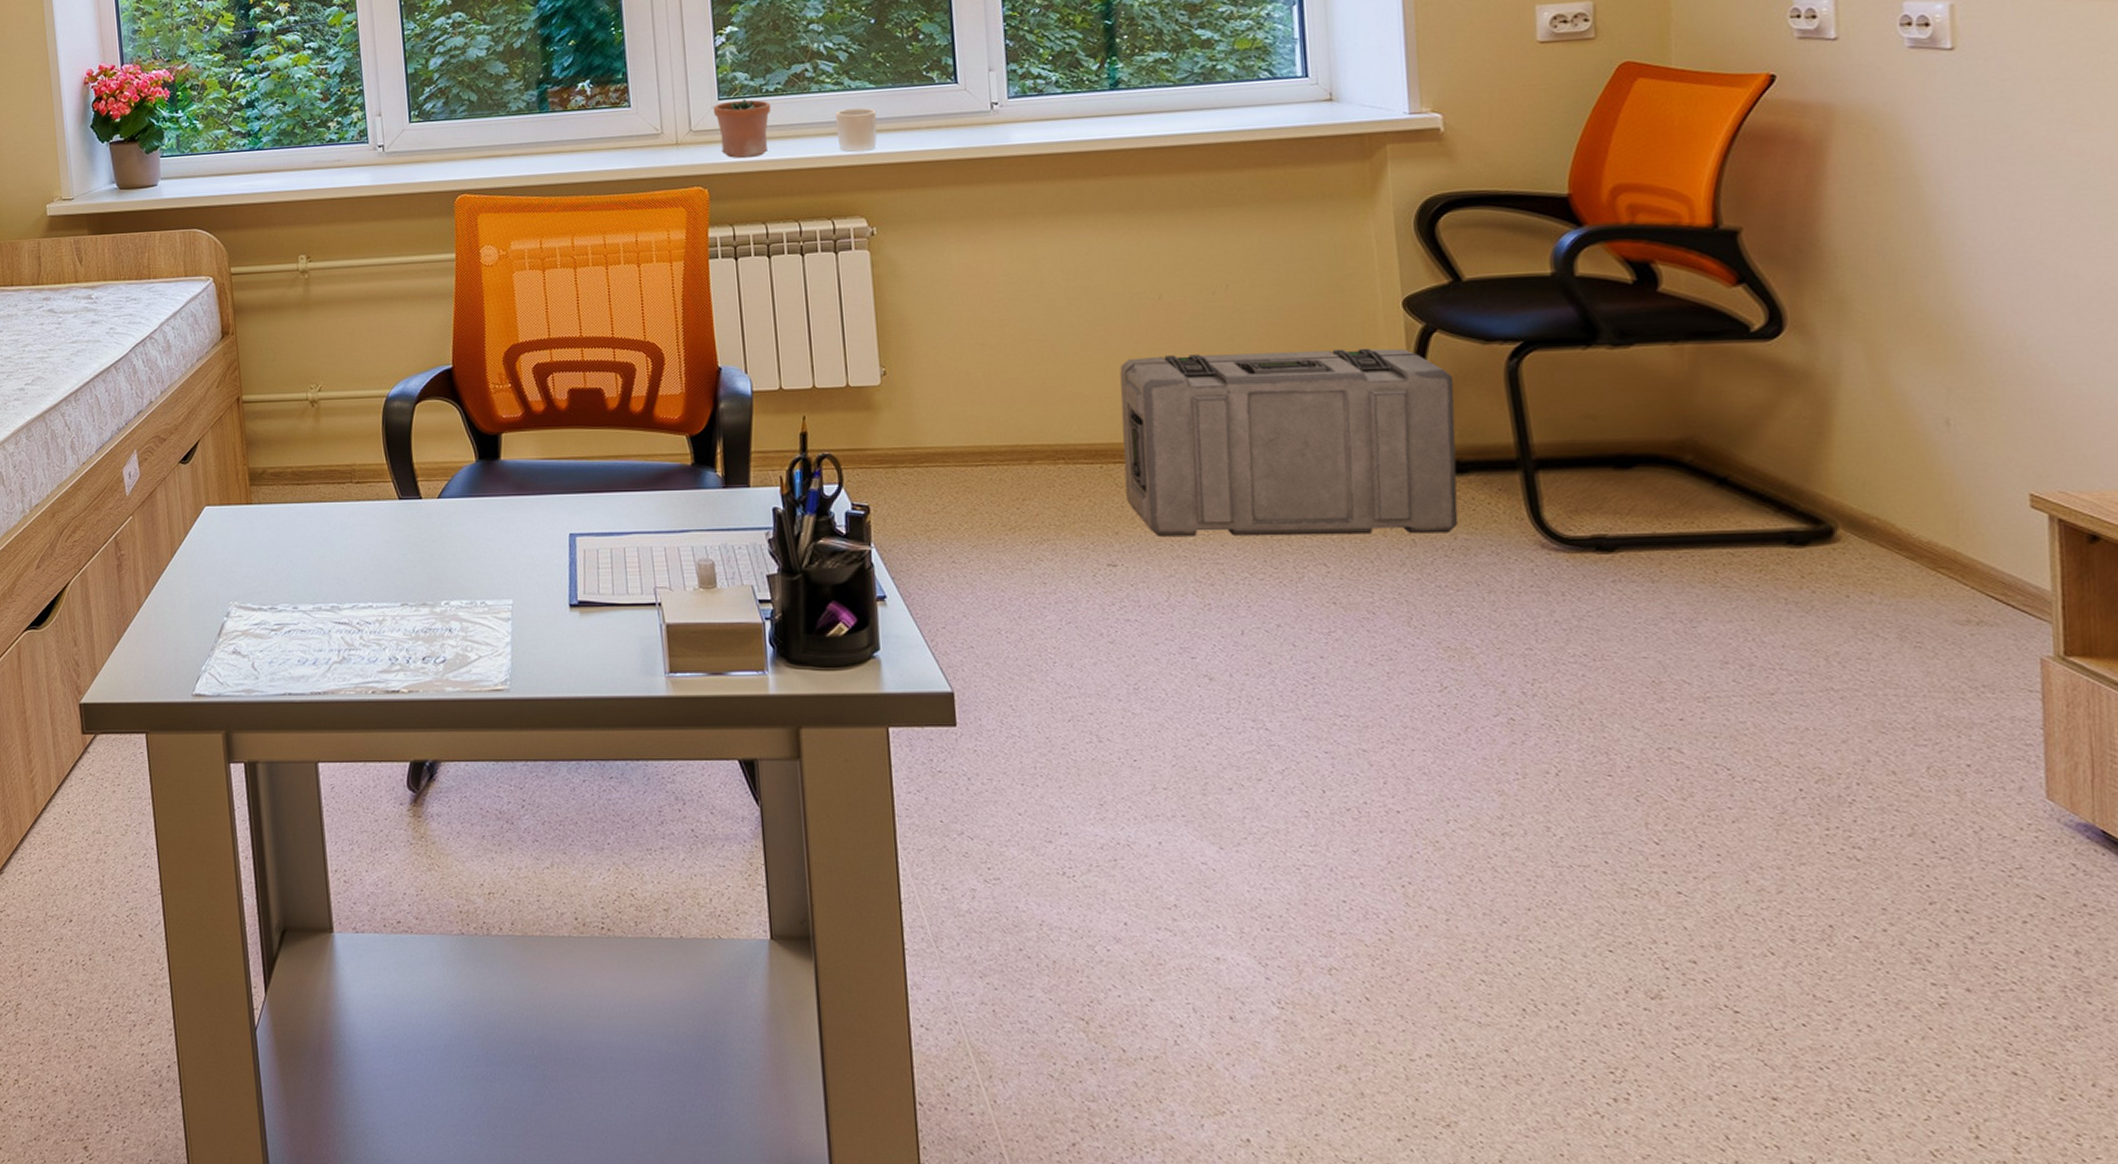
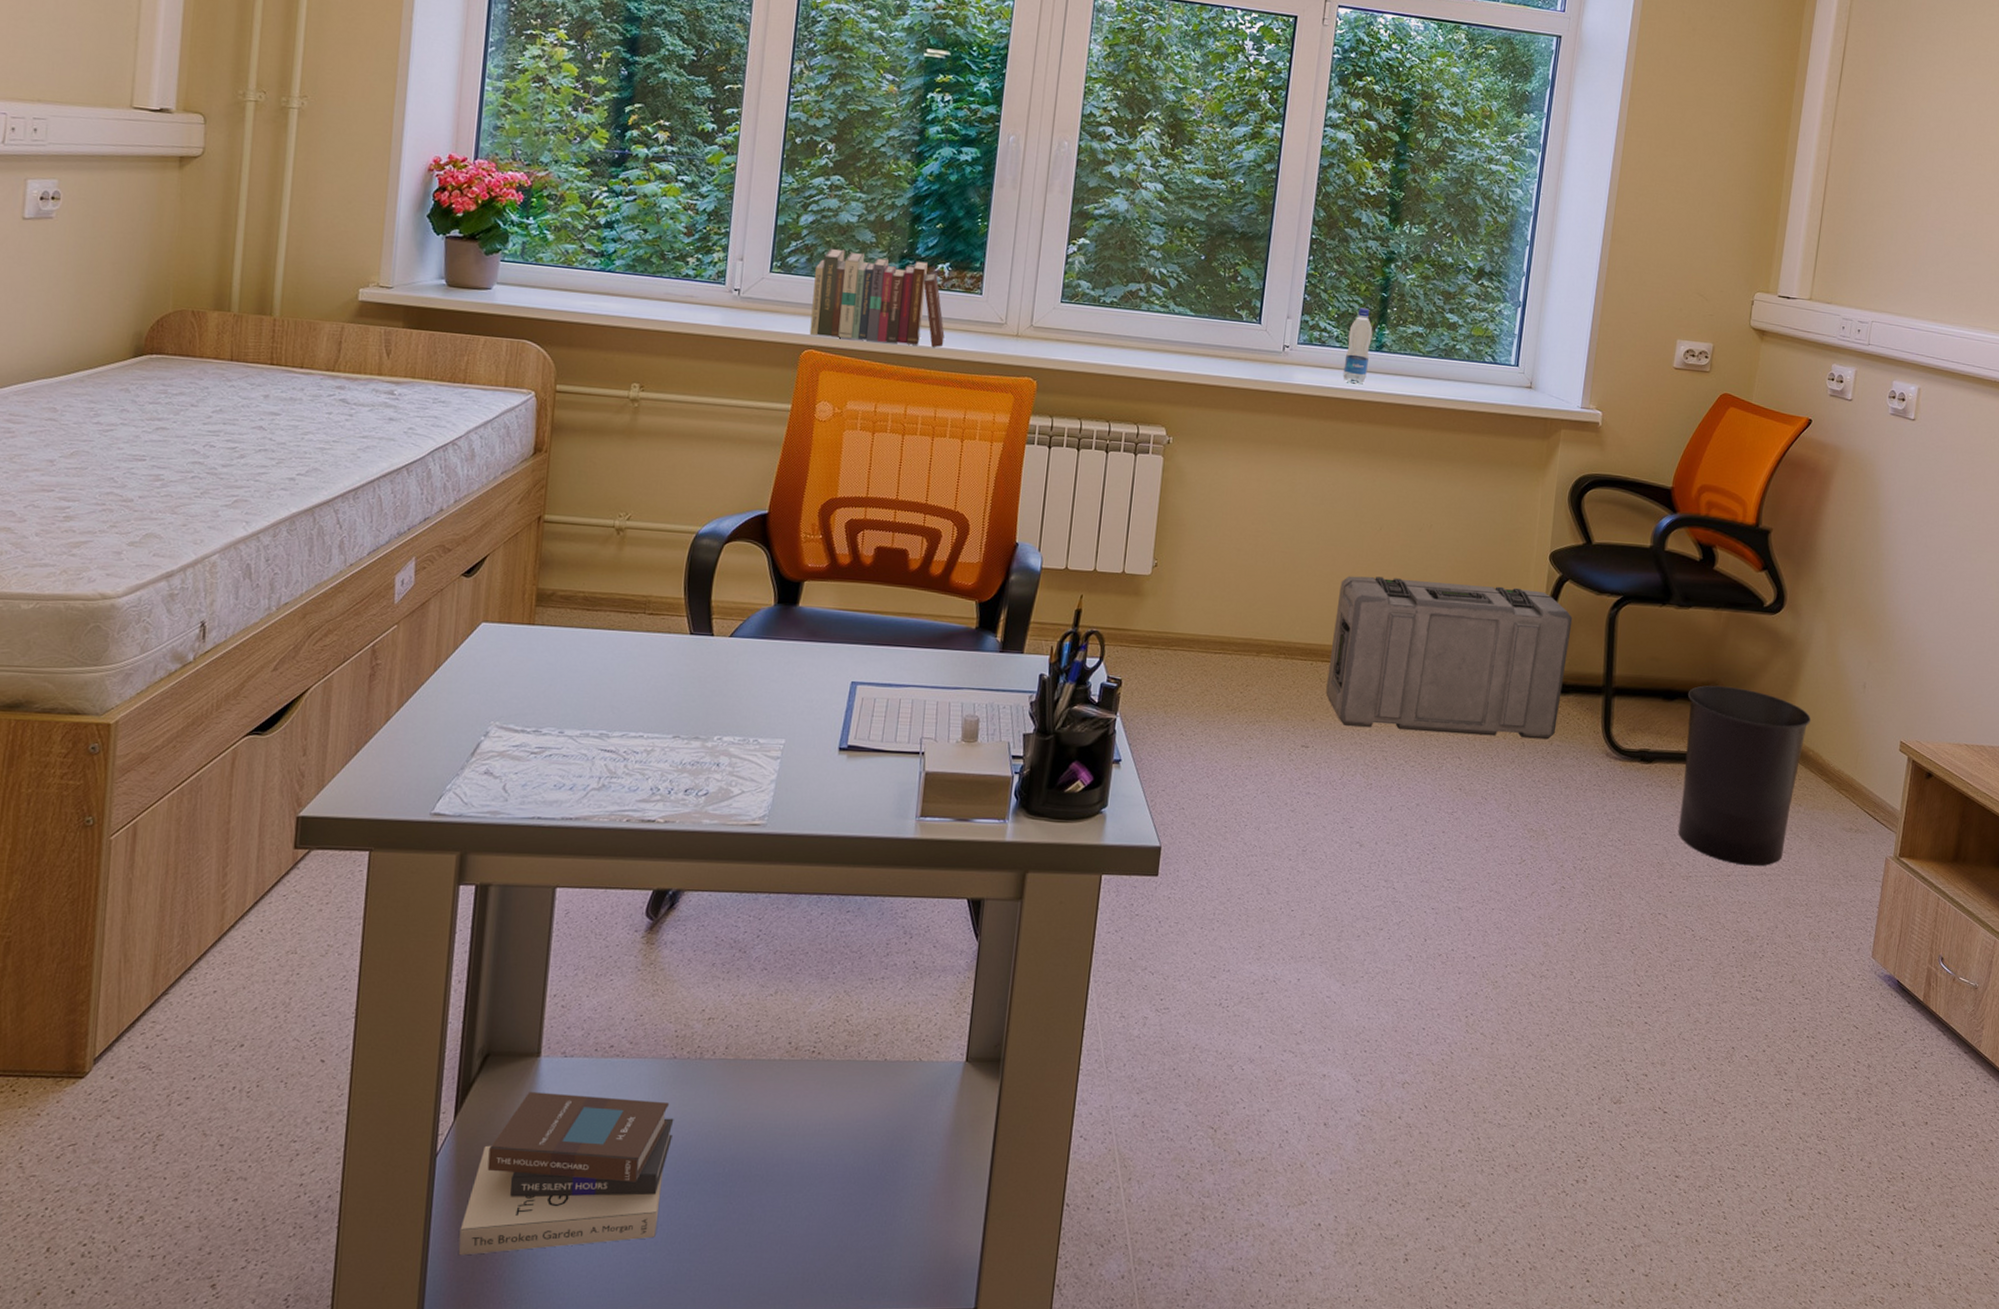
books: none [289,968,477,1130] -> present [458,1092,674,1256]
books: none [454,83,600,179] -> present [809,248,945,347]
planter: present [713,99,772,159] -> none [1054,305,1105,360]
mug: present [835,107,877,153] -> none [1155,329,1192,370]
bottle: none [1070,42,1104,135] -> present [1342,307,1373,386]
waste bin: none [1653,442,1865,679] -> present [1678,685,1812,866]

